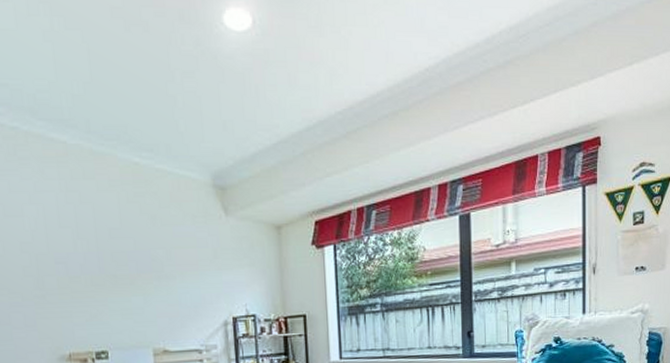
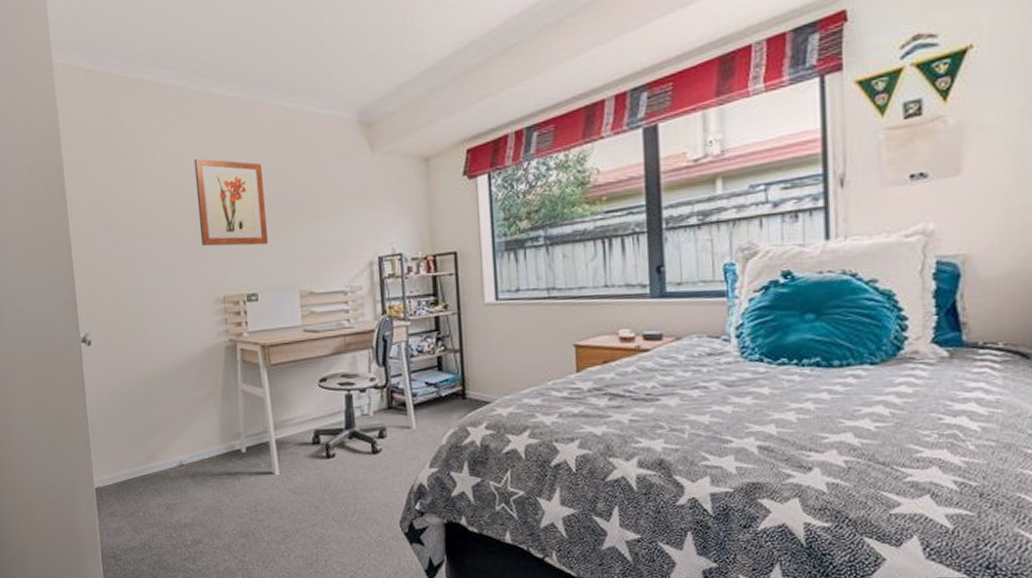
wall art: none [31,207,120,302] -> present [194,158,269,247]

